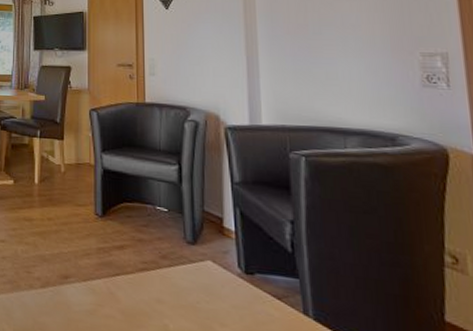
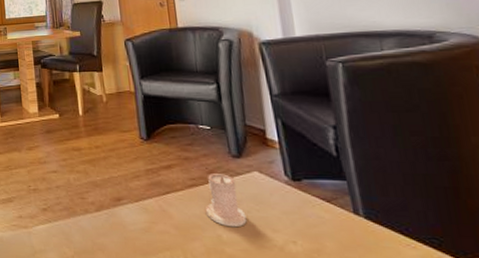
candle: none [154,258,195,318] -> present [205,174,247,228]

